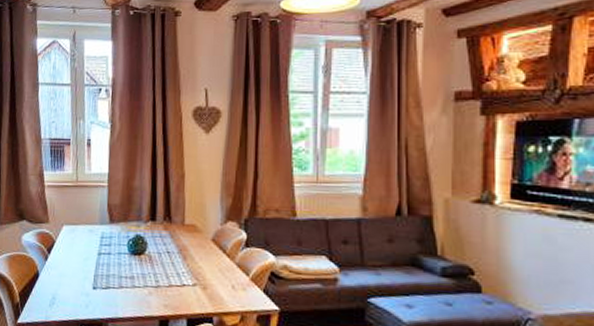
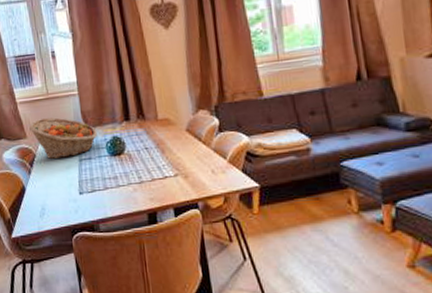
fruit basket: none [53,205,121,250] -> present [29,117,97,160]

